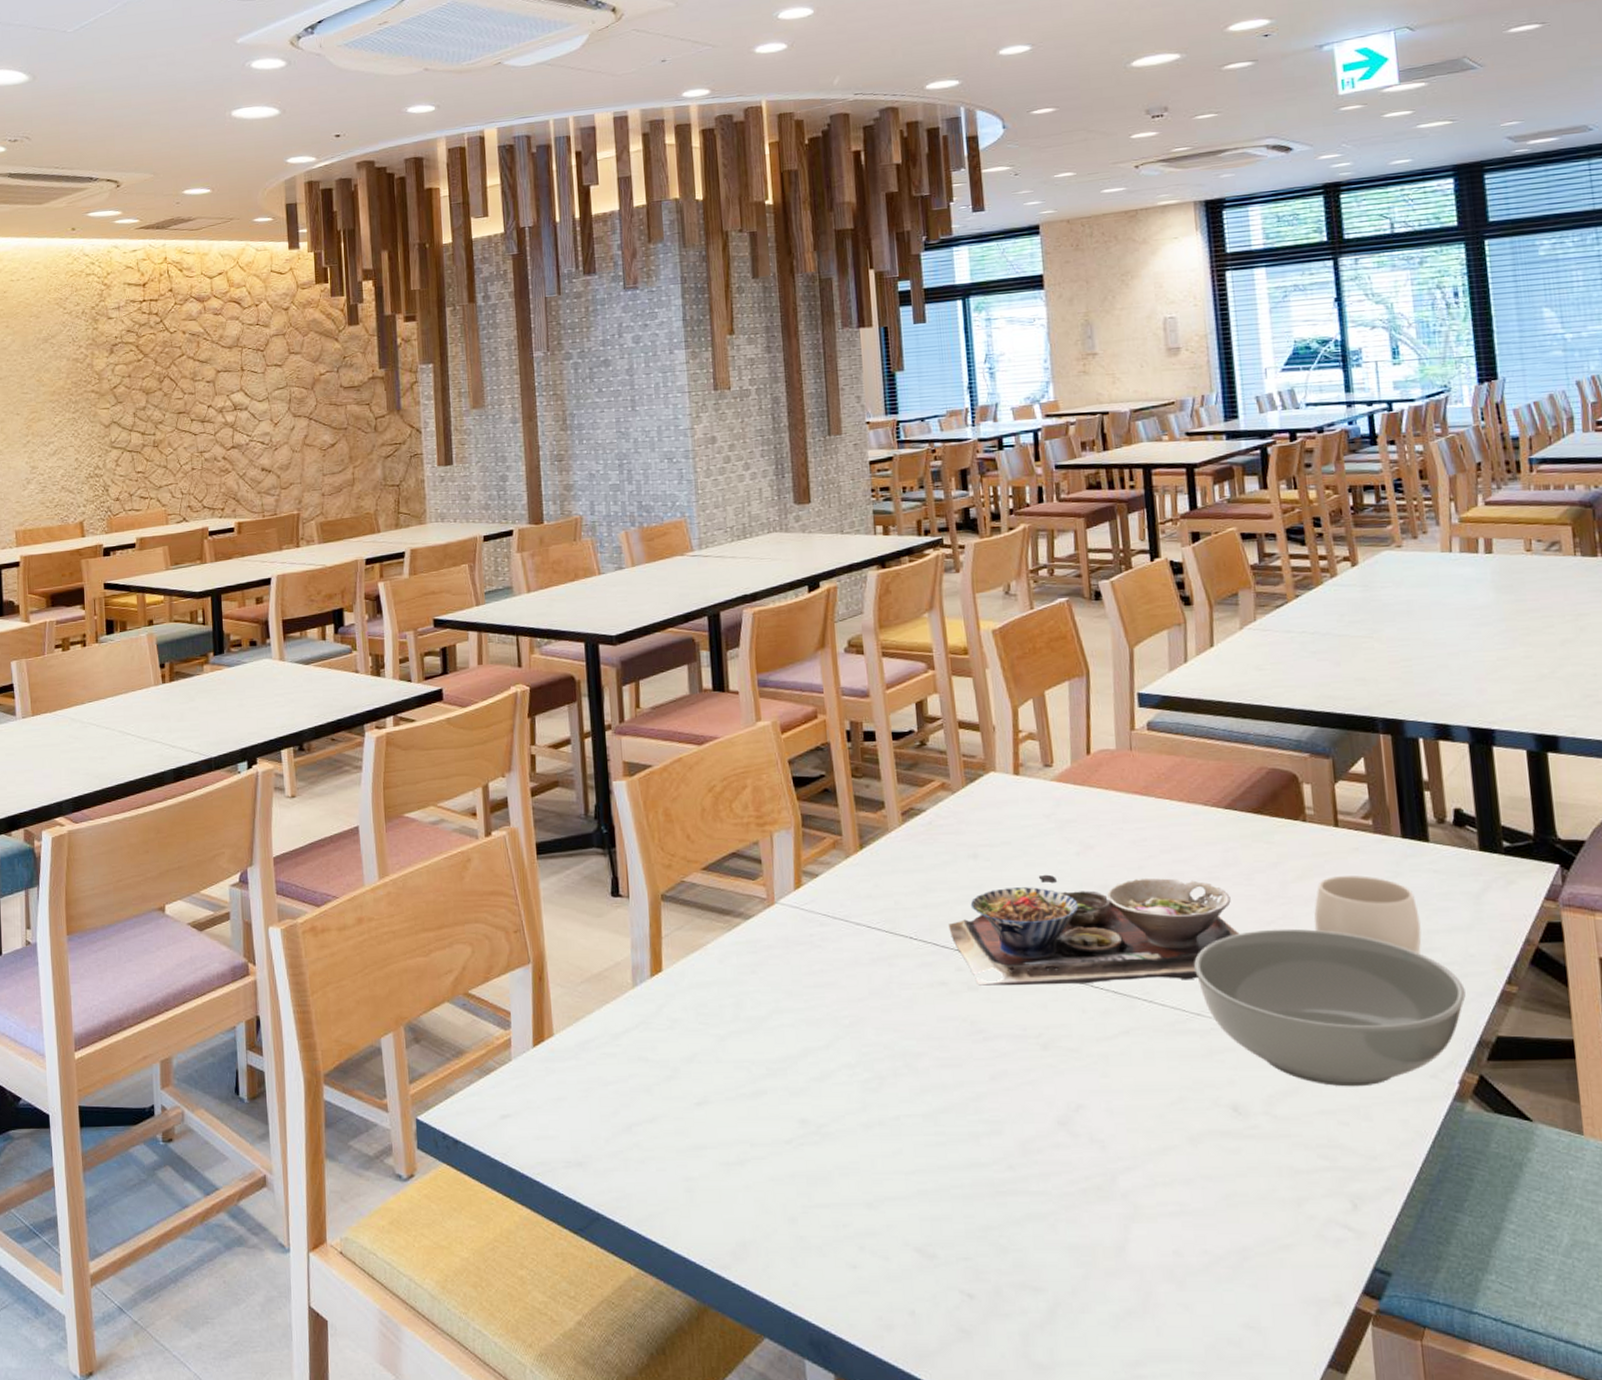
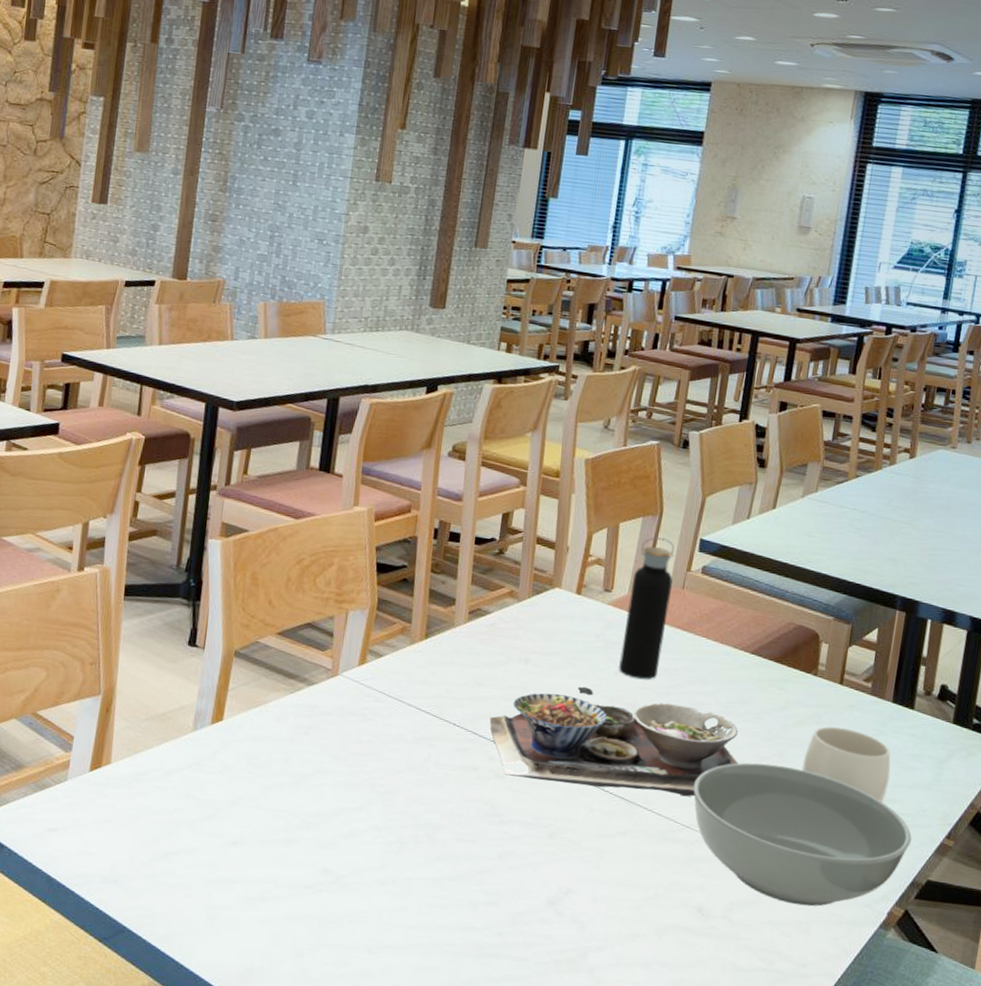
water bottle: none [1072,699,1124,856] -> present [618,537,675,679]

